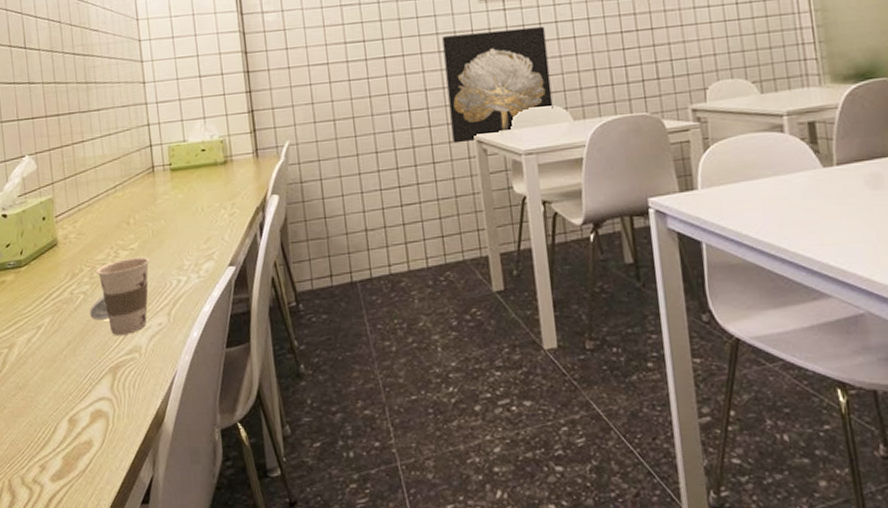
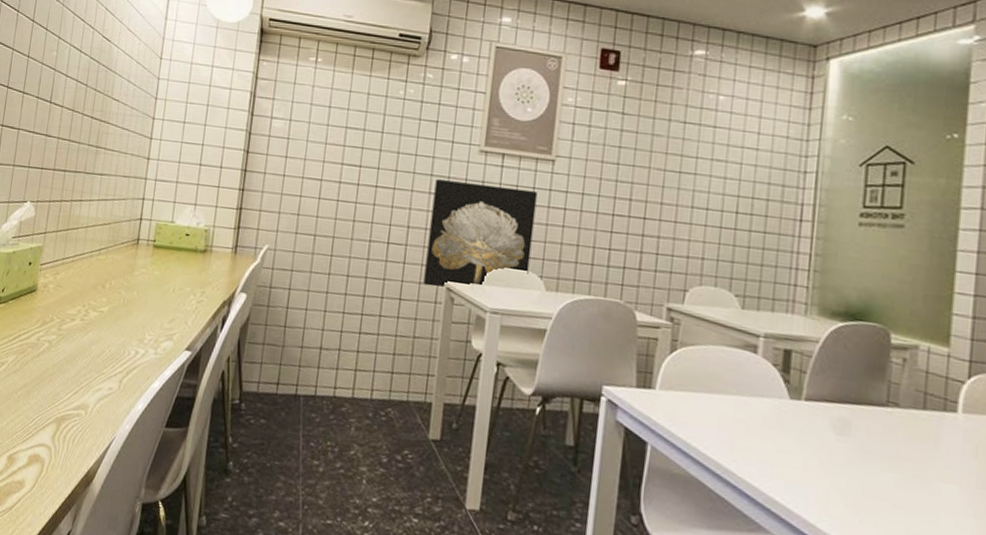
cup: present [90,256,151,335] -> none [50,318,116,391]

